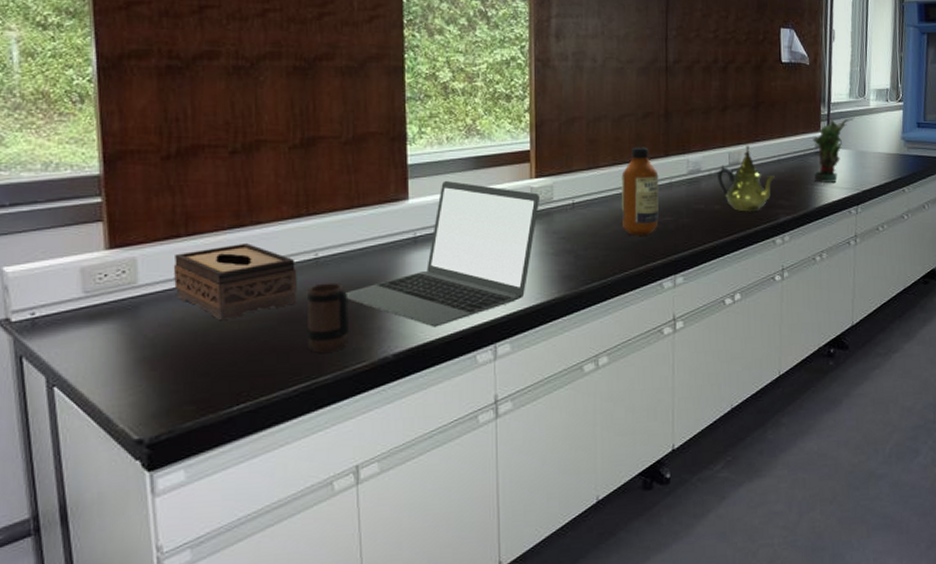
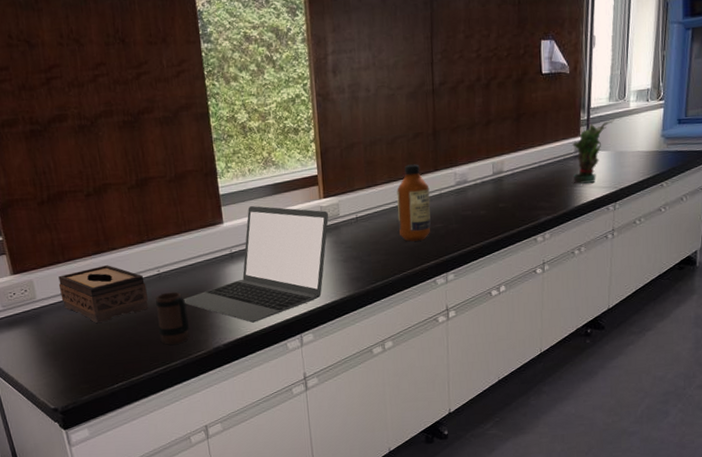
teapot: present [717,146,775,212] -> none [482,155,536,215]

